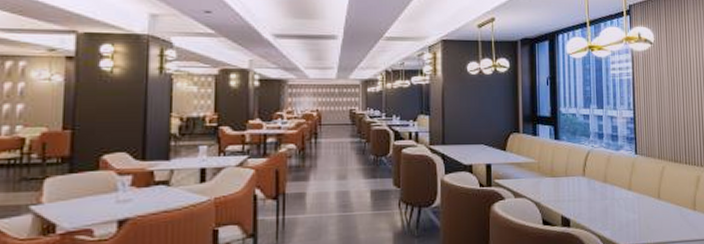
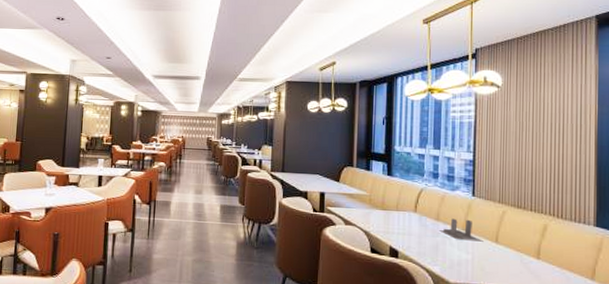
napkin holder: none [606,178,648,201] -> present [438,218,484,243]

